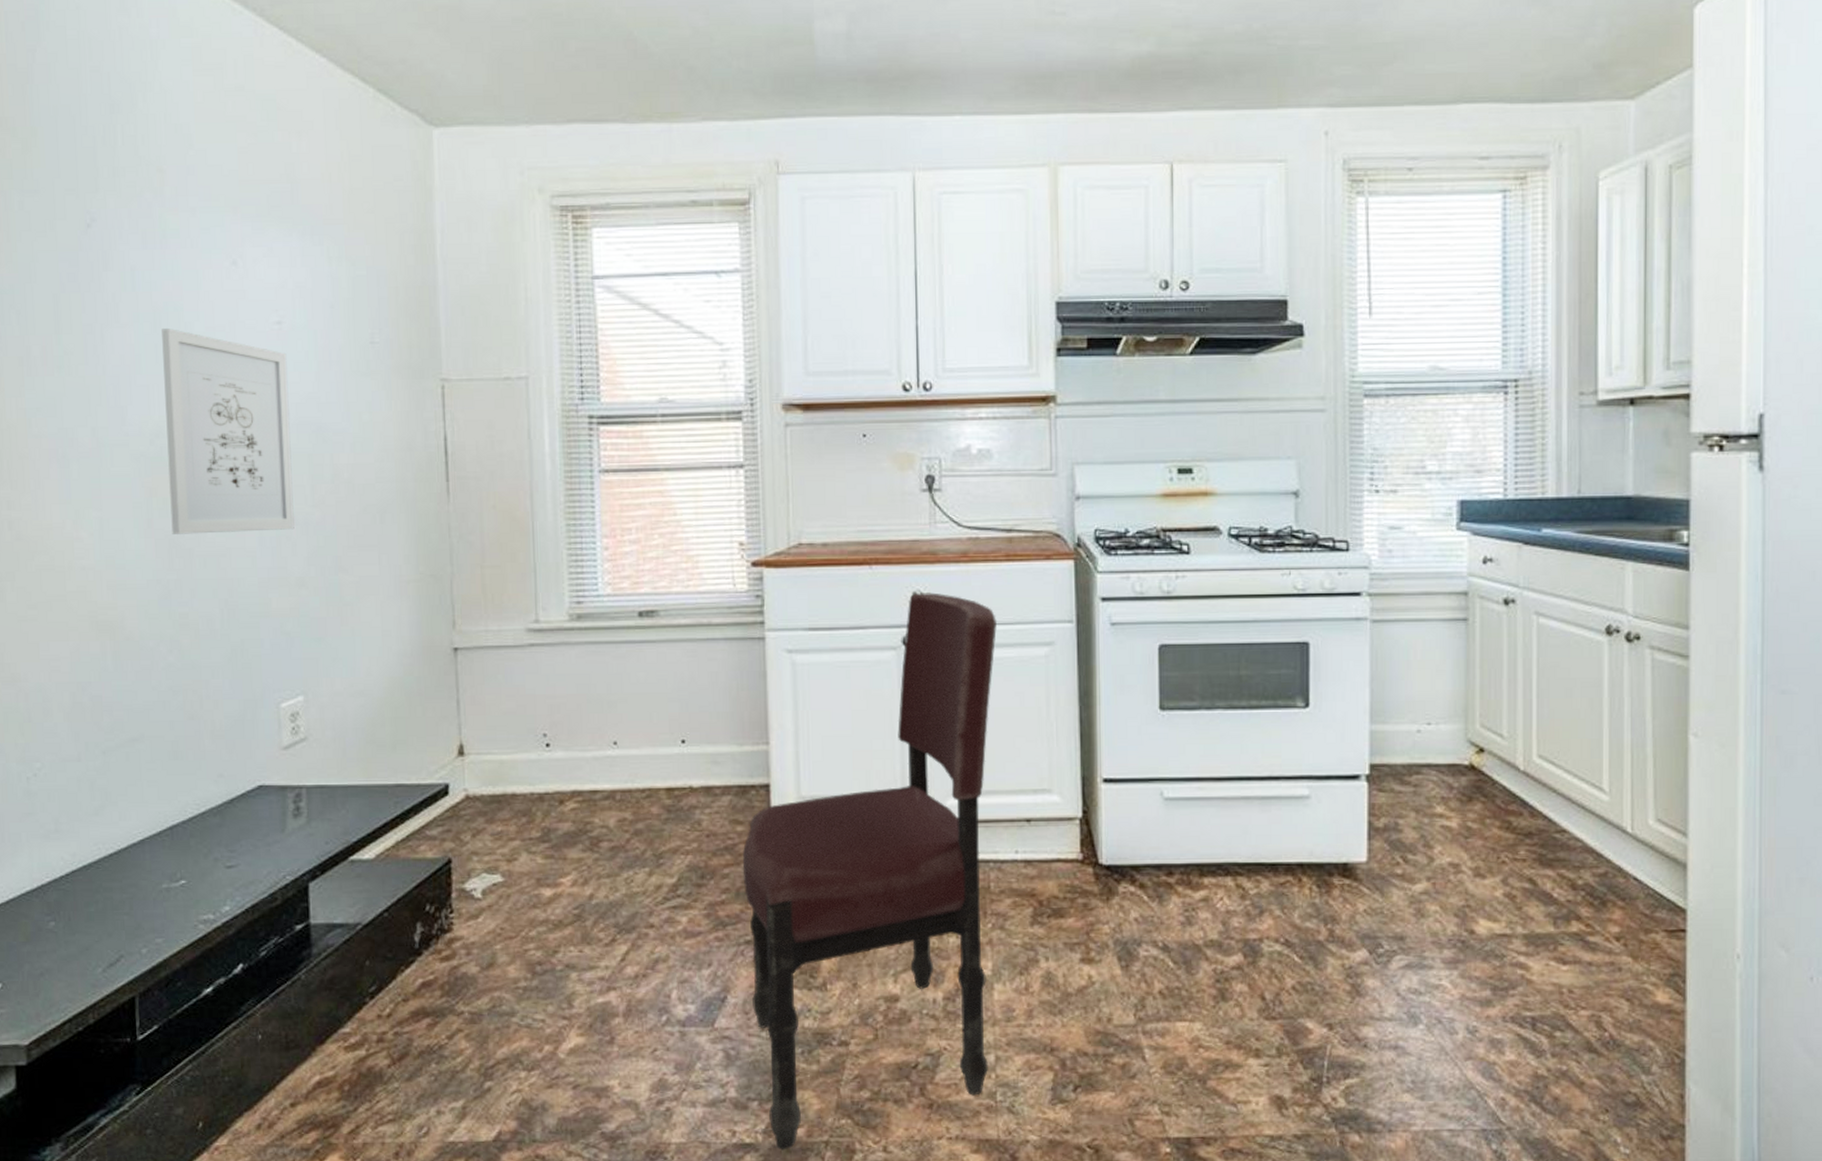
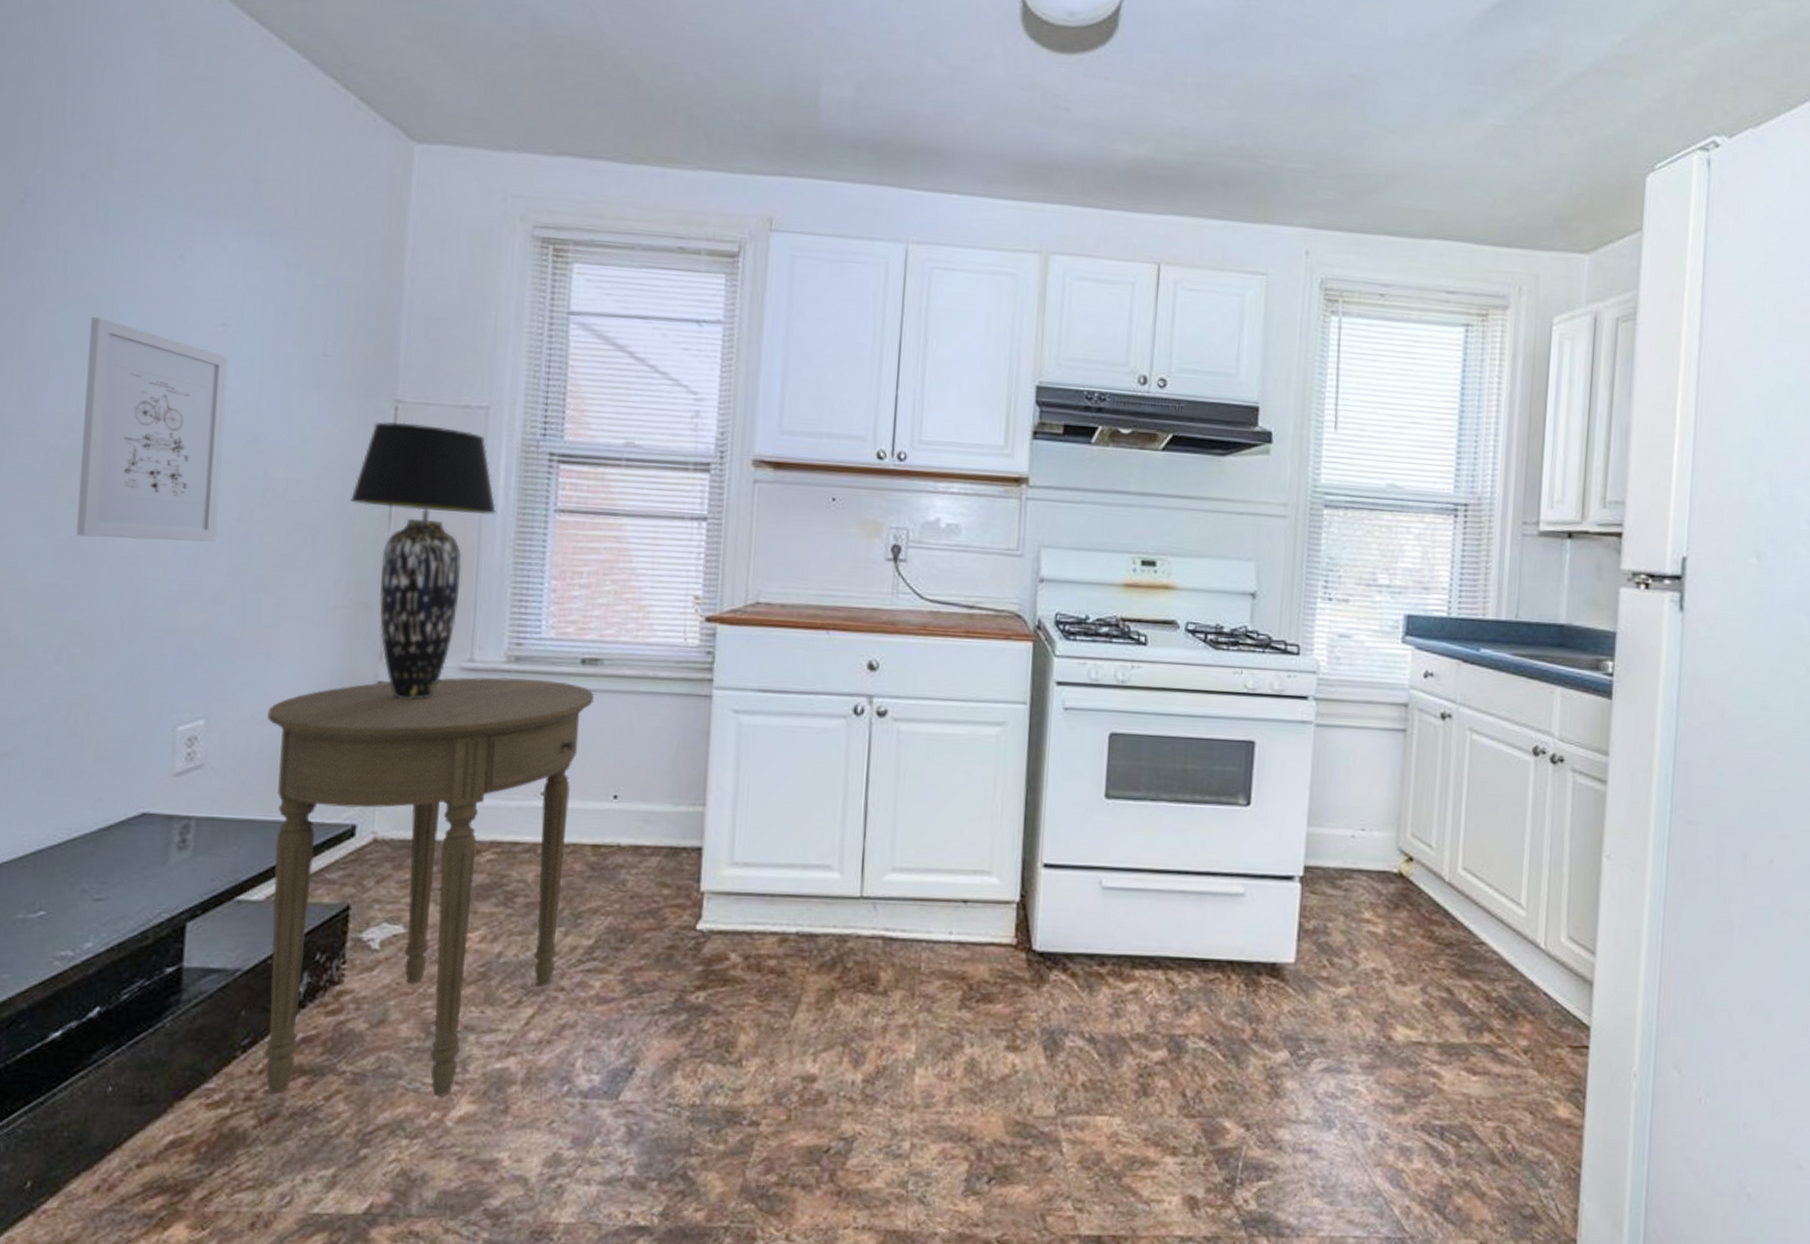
side table: none [357,634,654,1035] -> present [264,677,594,1098]
table lamp: none [411,399,546,663] -> present [350,421,497,699]
dining chair: present [742,592,998,1150] -> none [661,662,952,1235]

